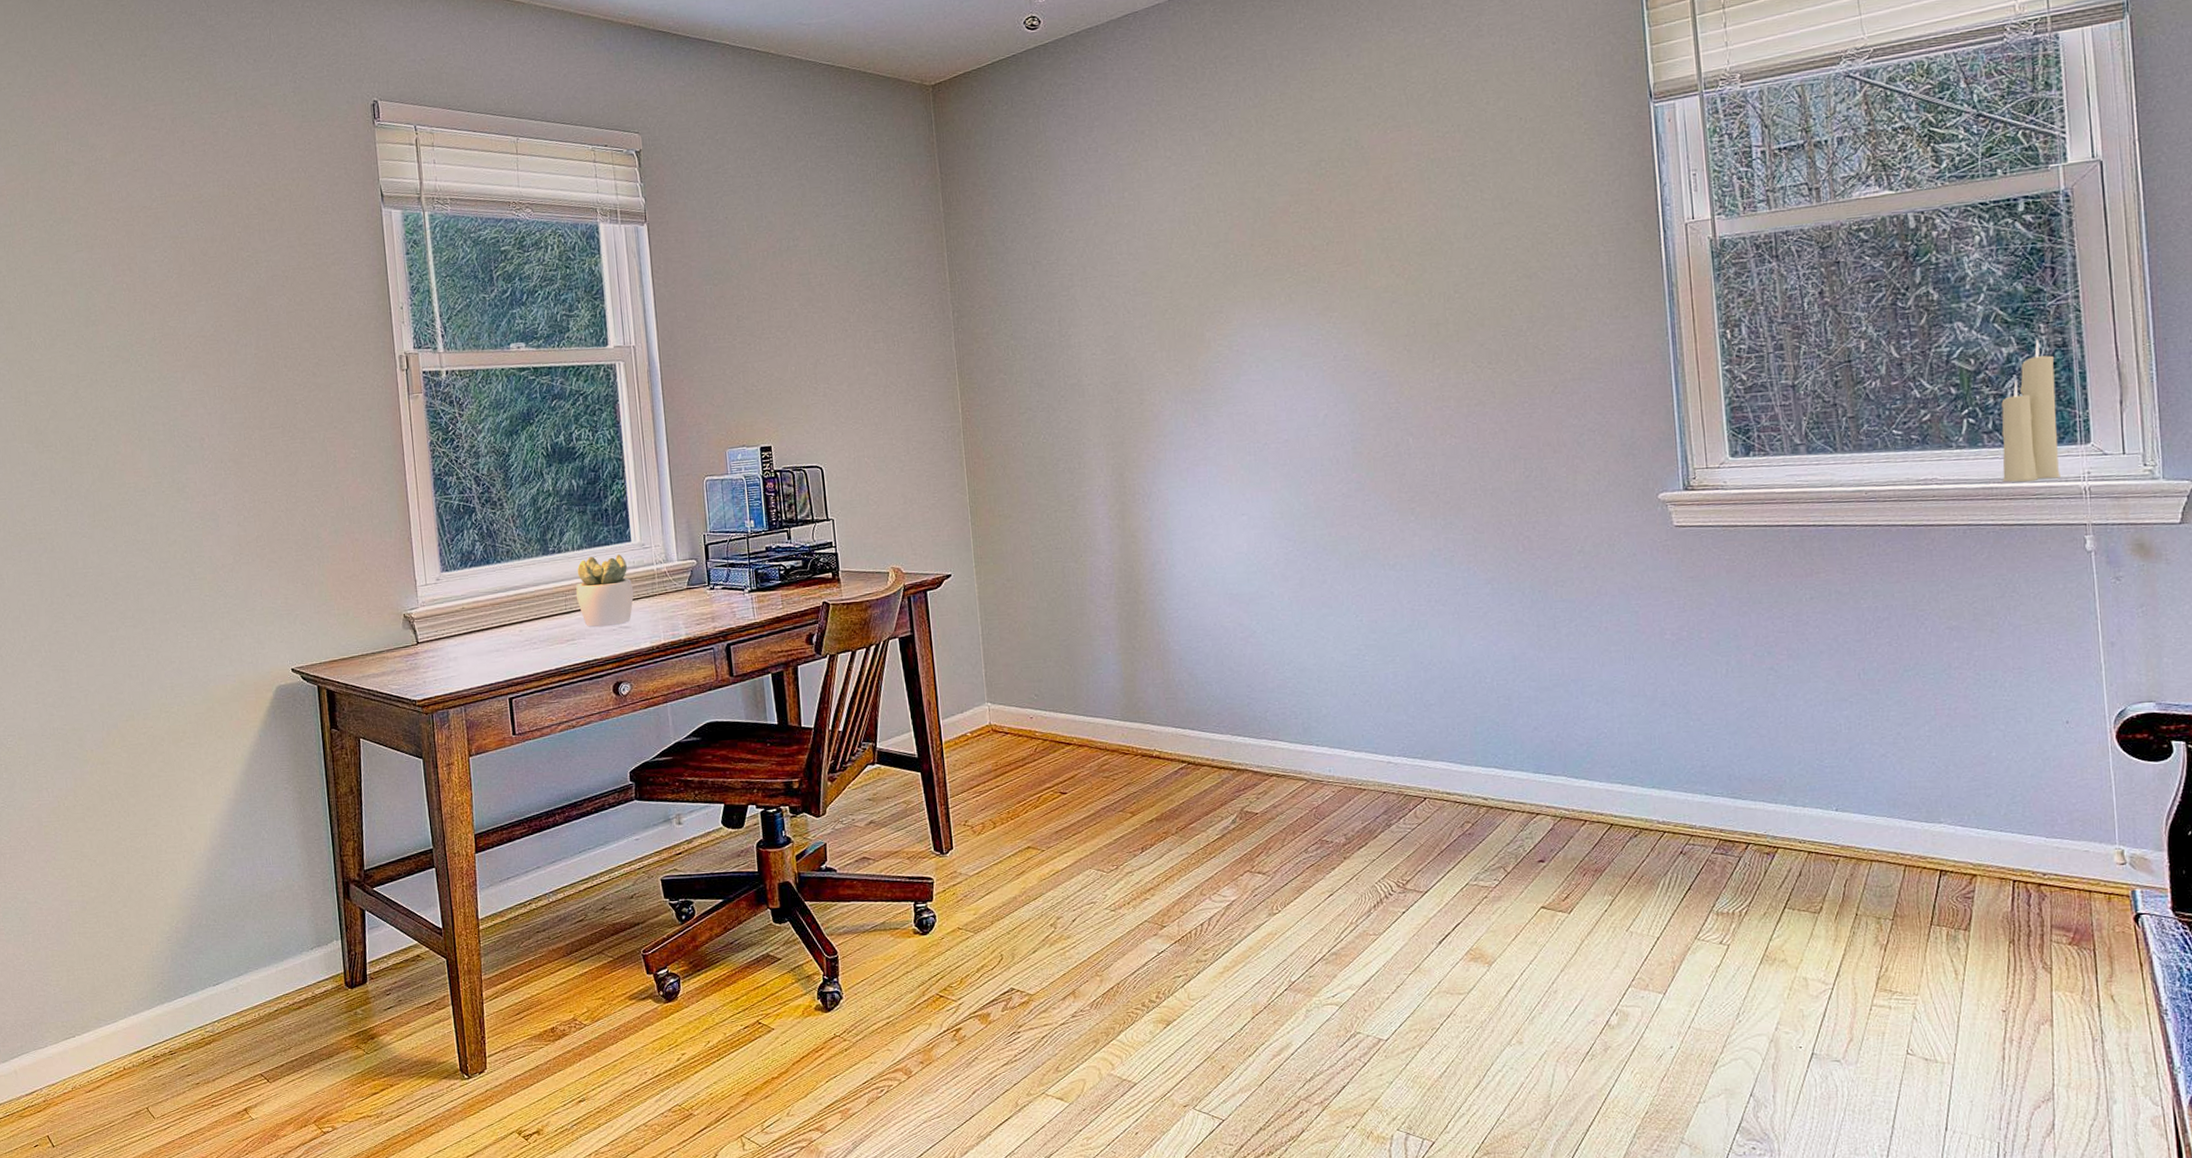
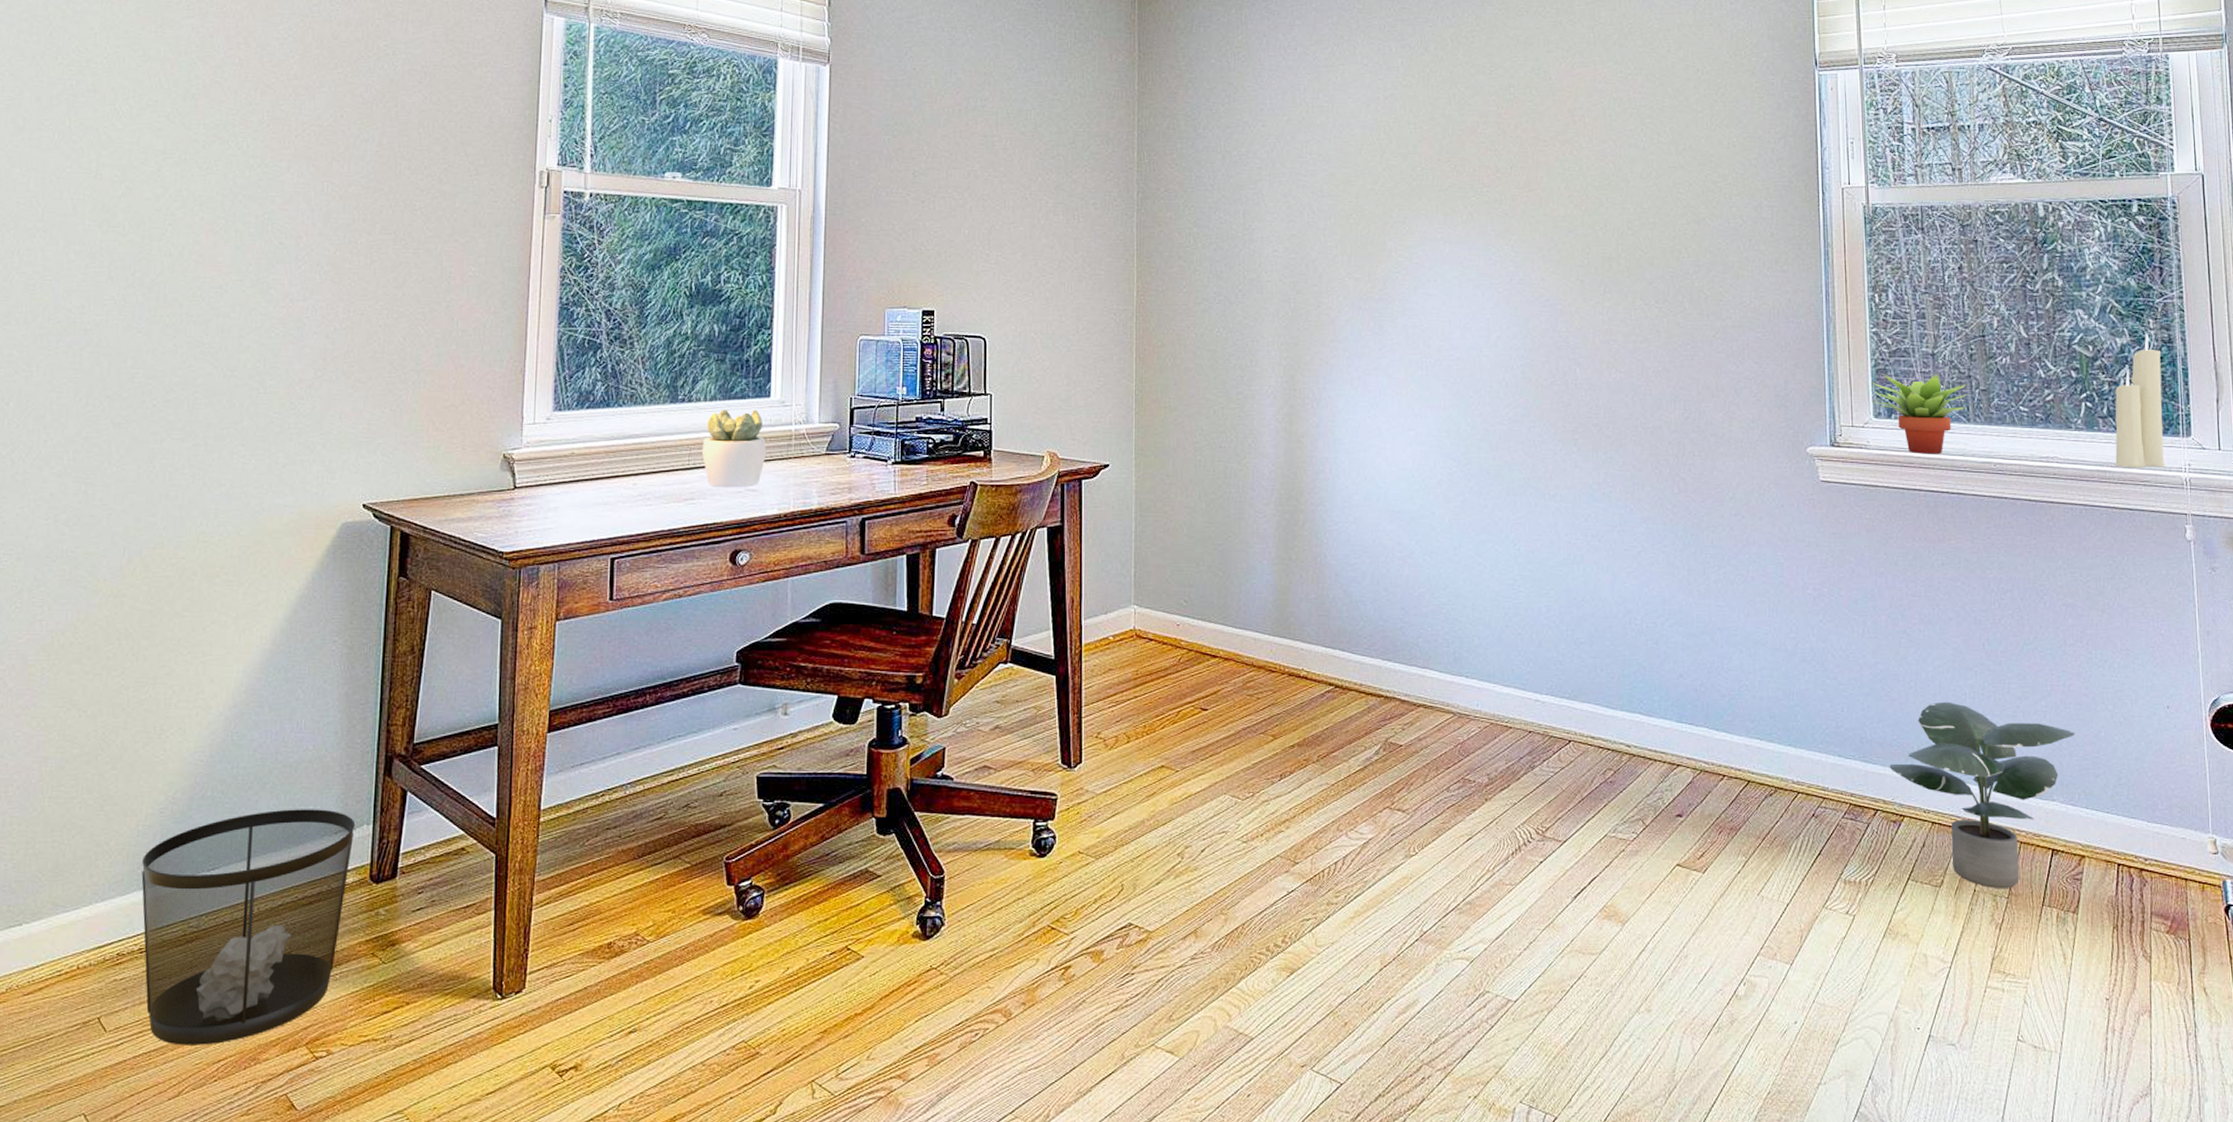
waste bin: none [160,929,327,1127] -> present [141,809,356,1045]
succulent plant: none [1727,405,1832,490] -> present [1872,373,1967,454]
potted plant: none [1760,733,1963,912] -> present [1889,702,2075,889]

